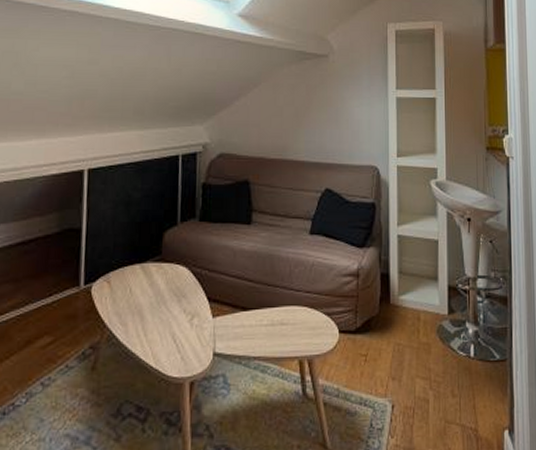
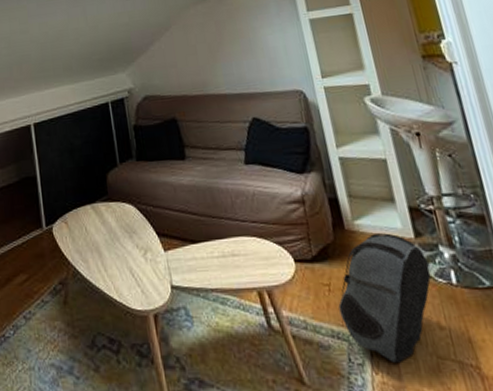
backpack: none [371,309,455,427] -> present [338,233,432,362]

